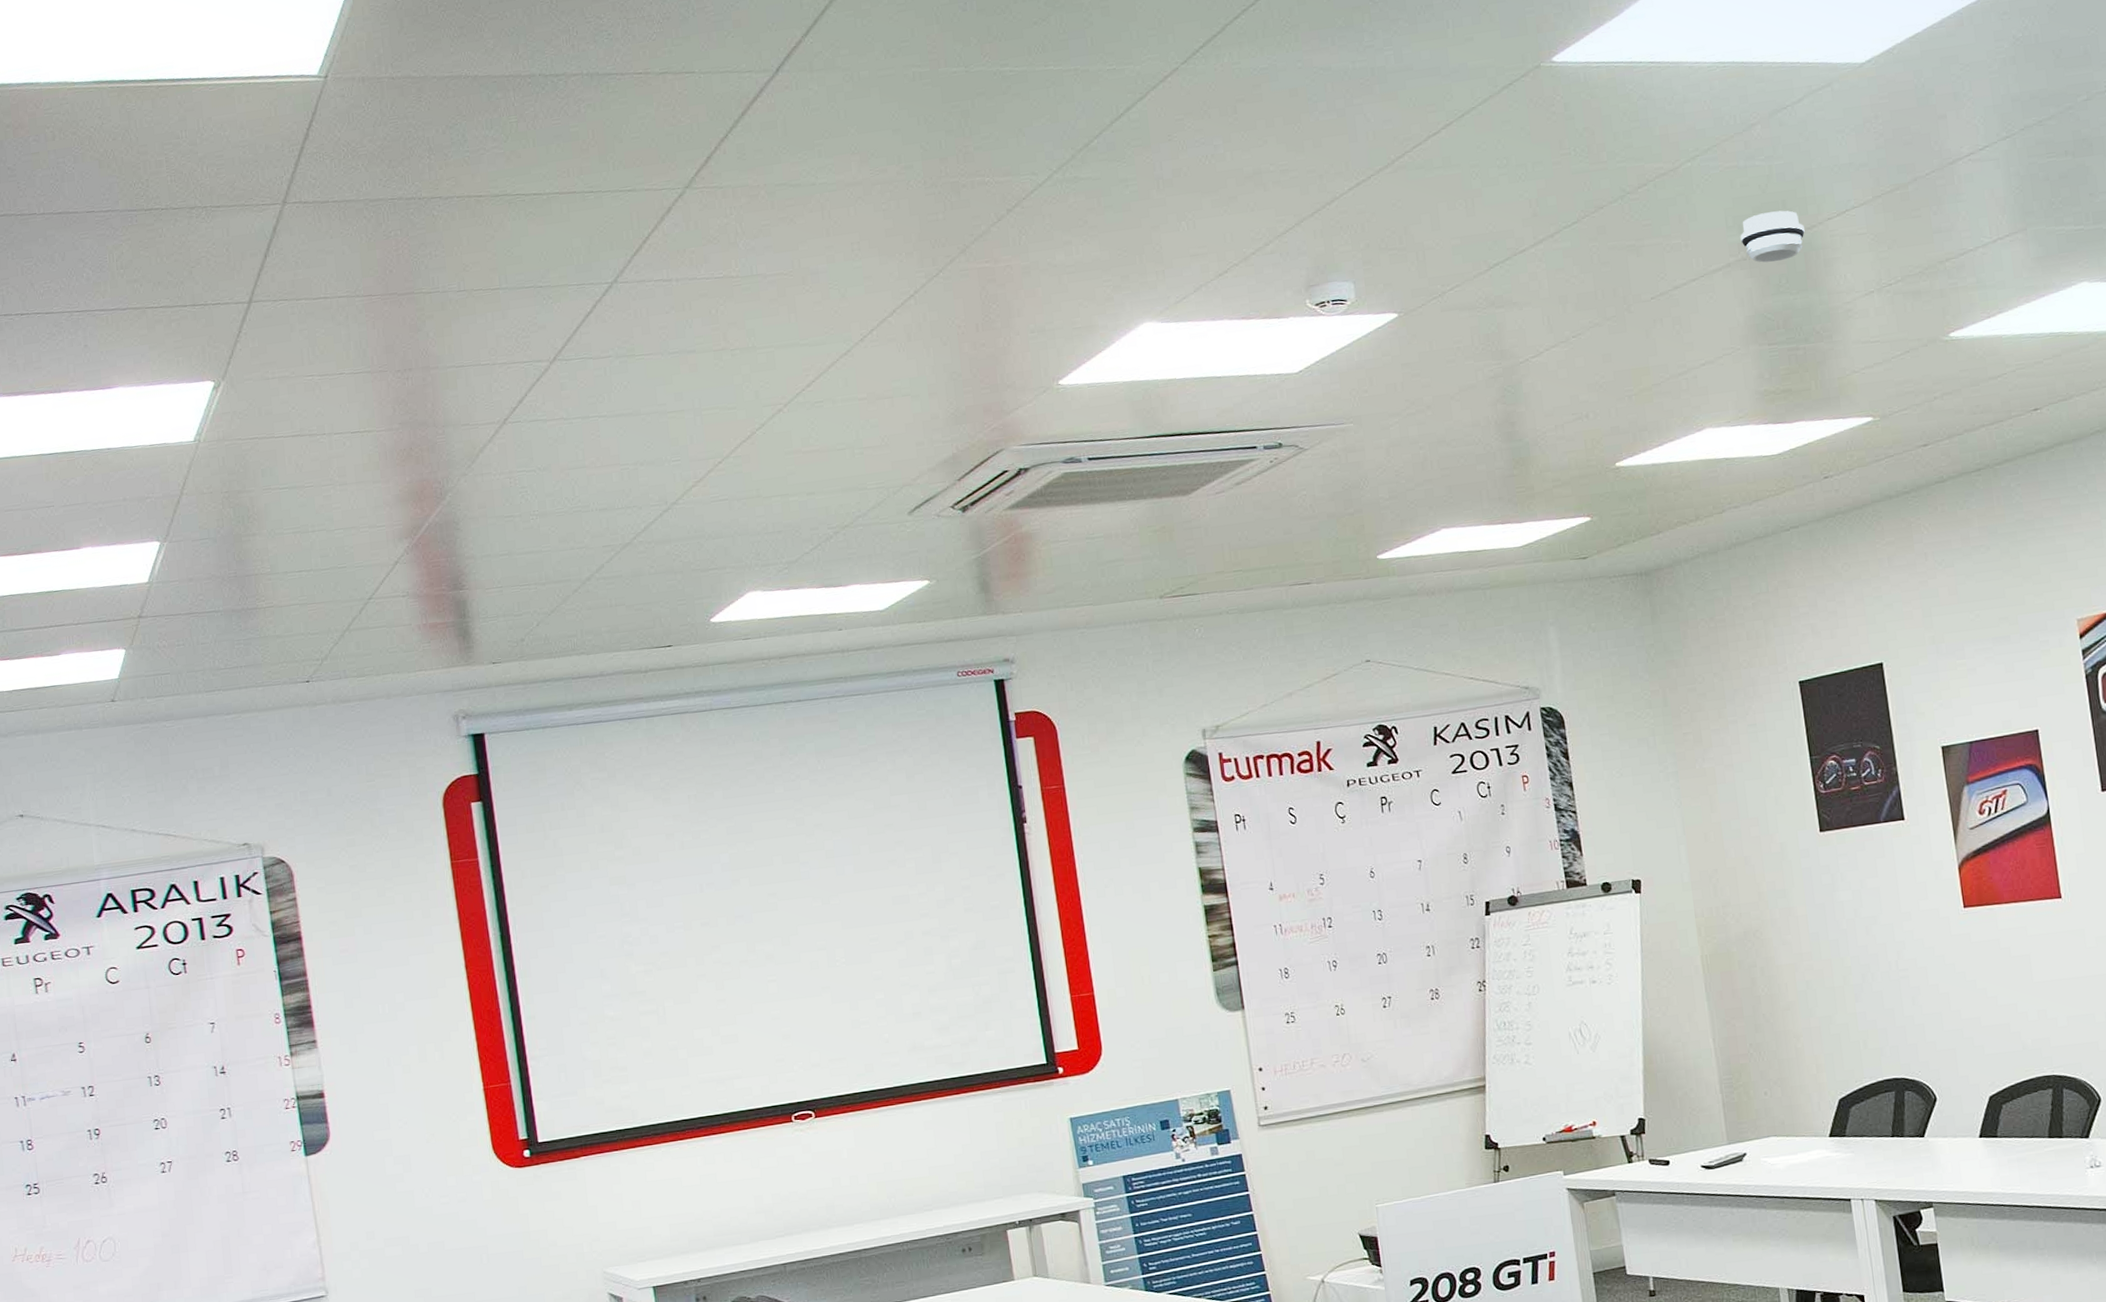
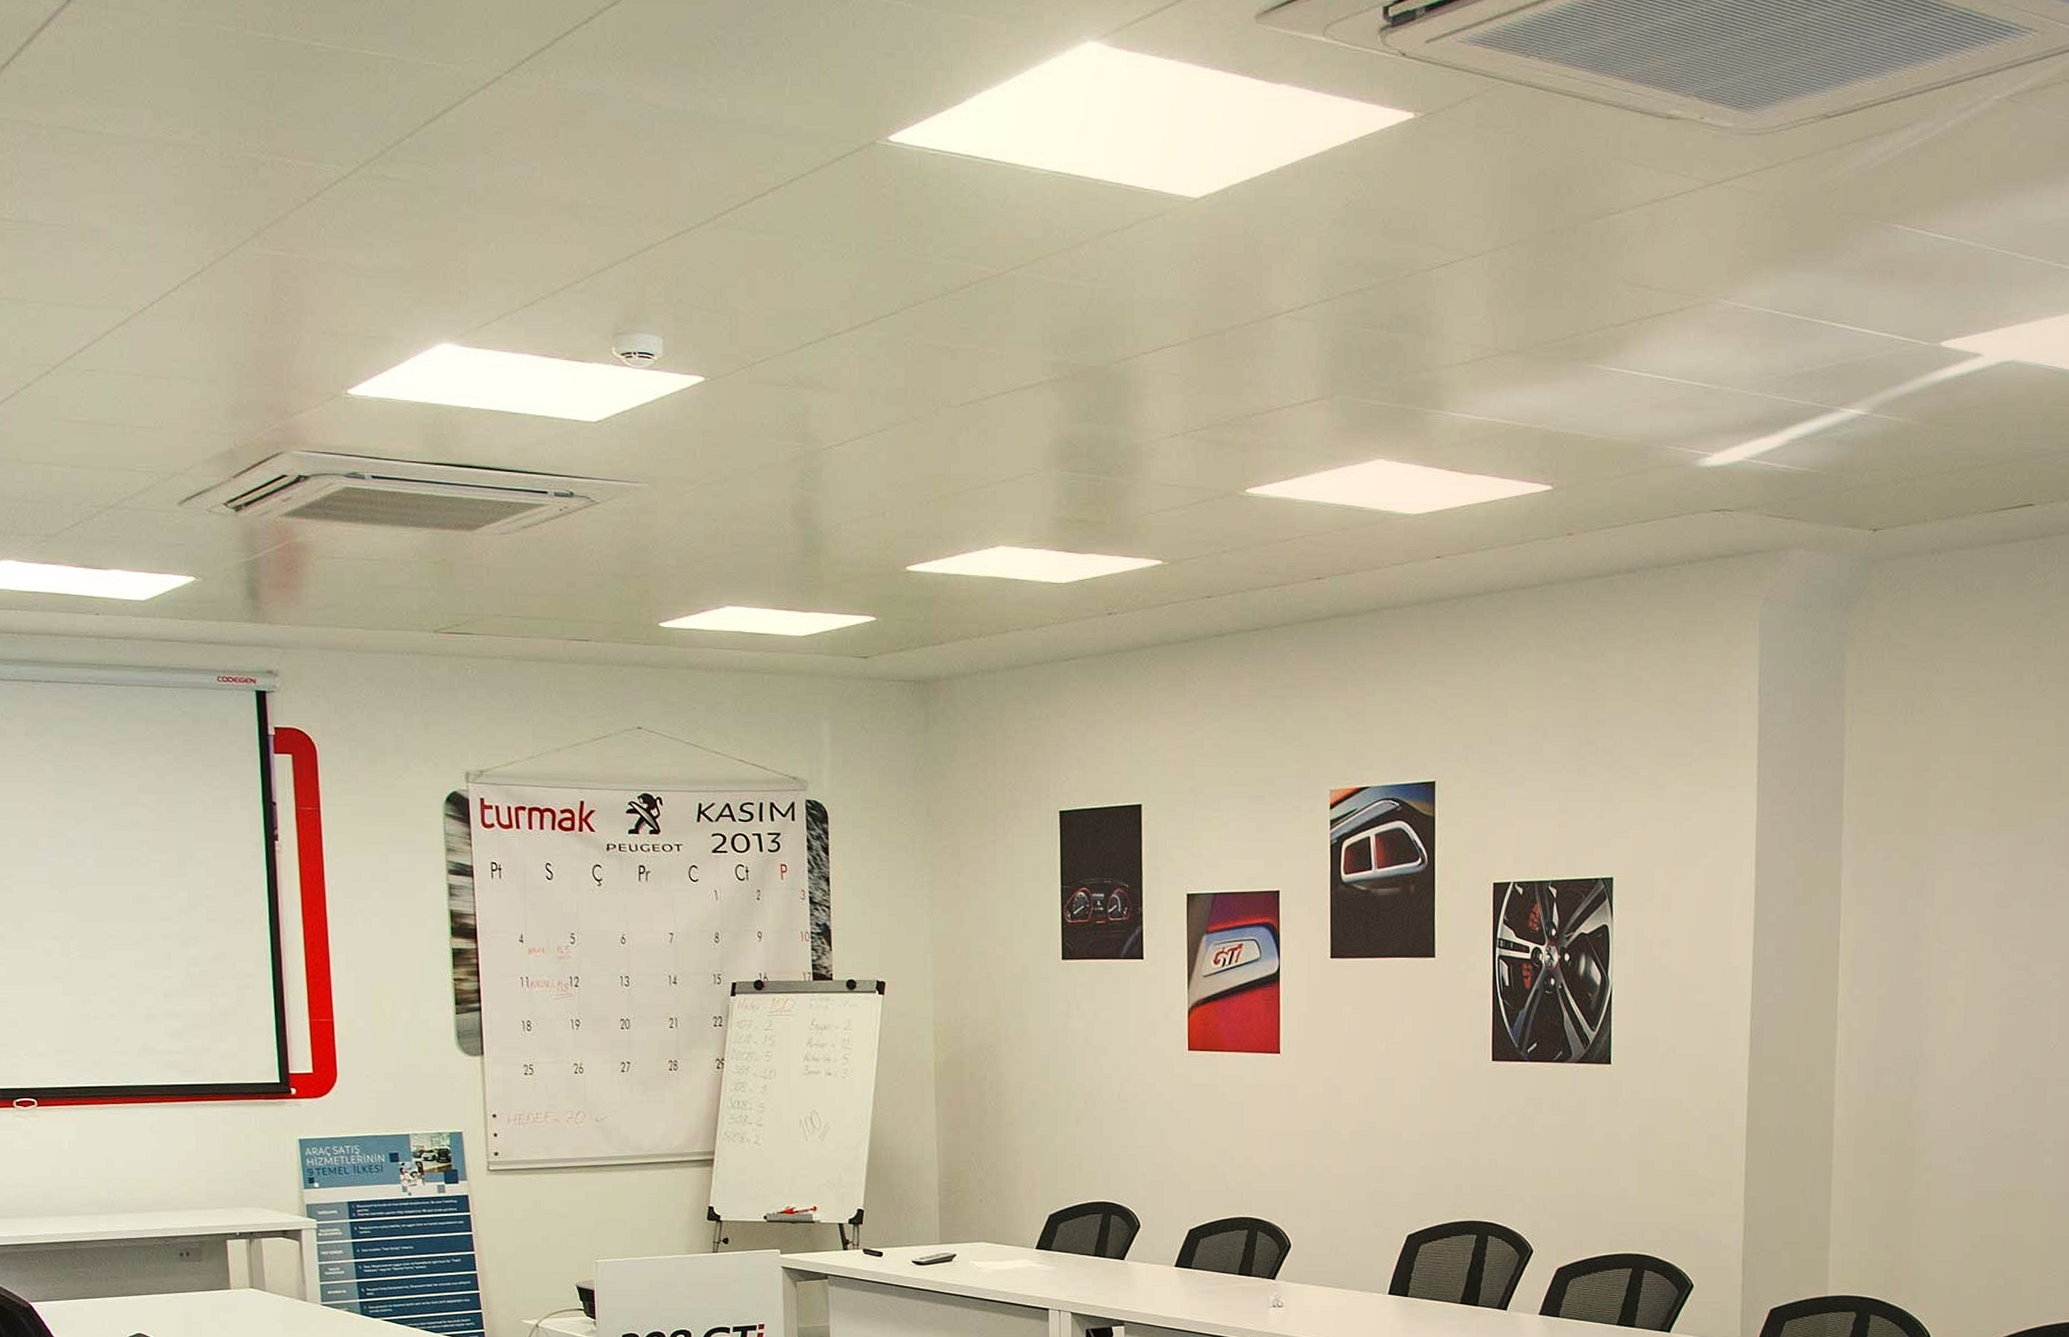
smoke detector: present [1740,210,1805,263] -> none [1055,336,1119,388]

